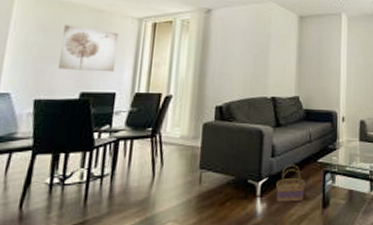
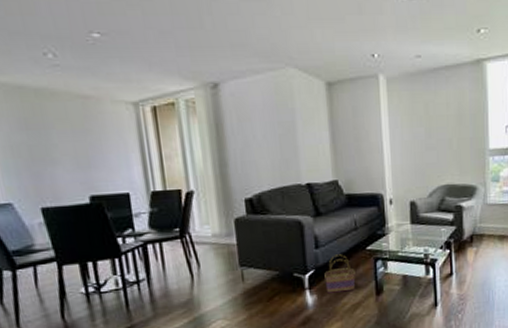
wall art: present [58,24,119,72] -> none [48,117,122,172]

